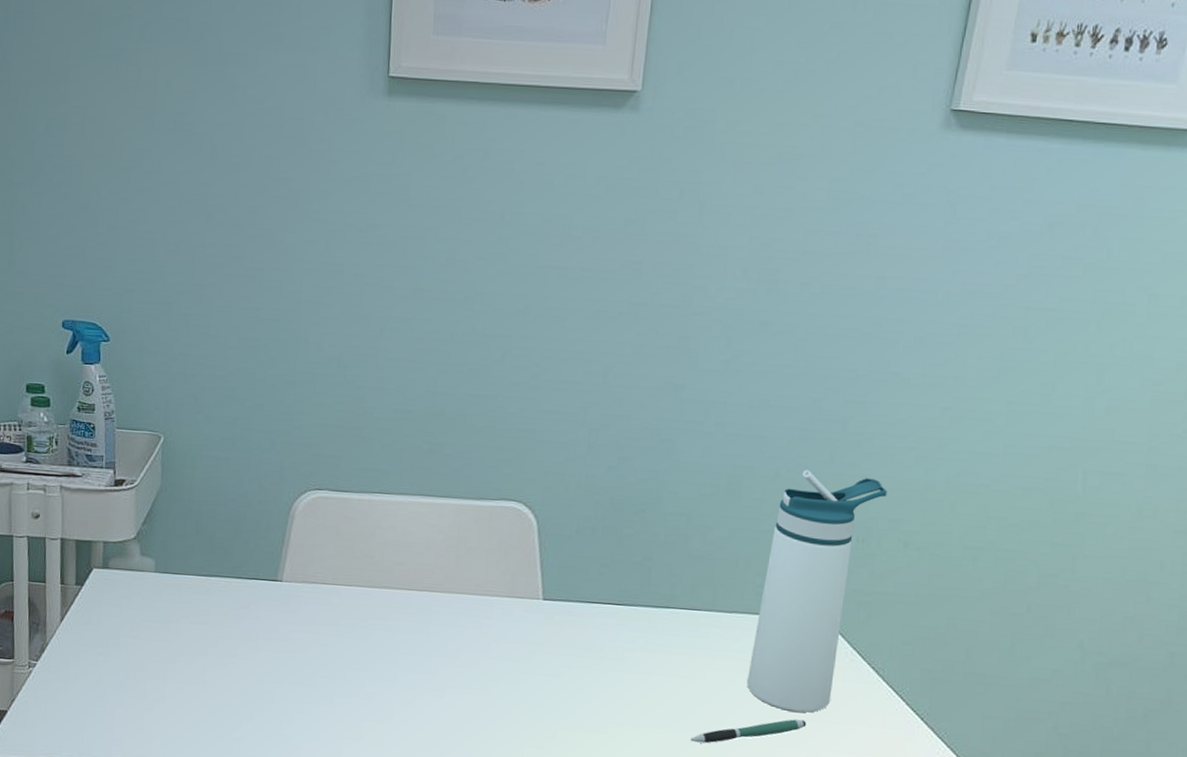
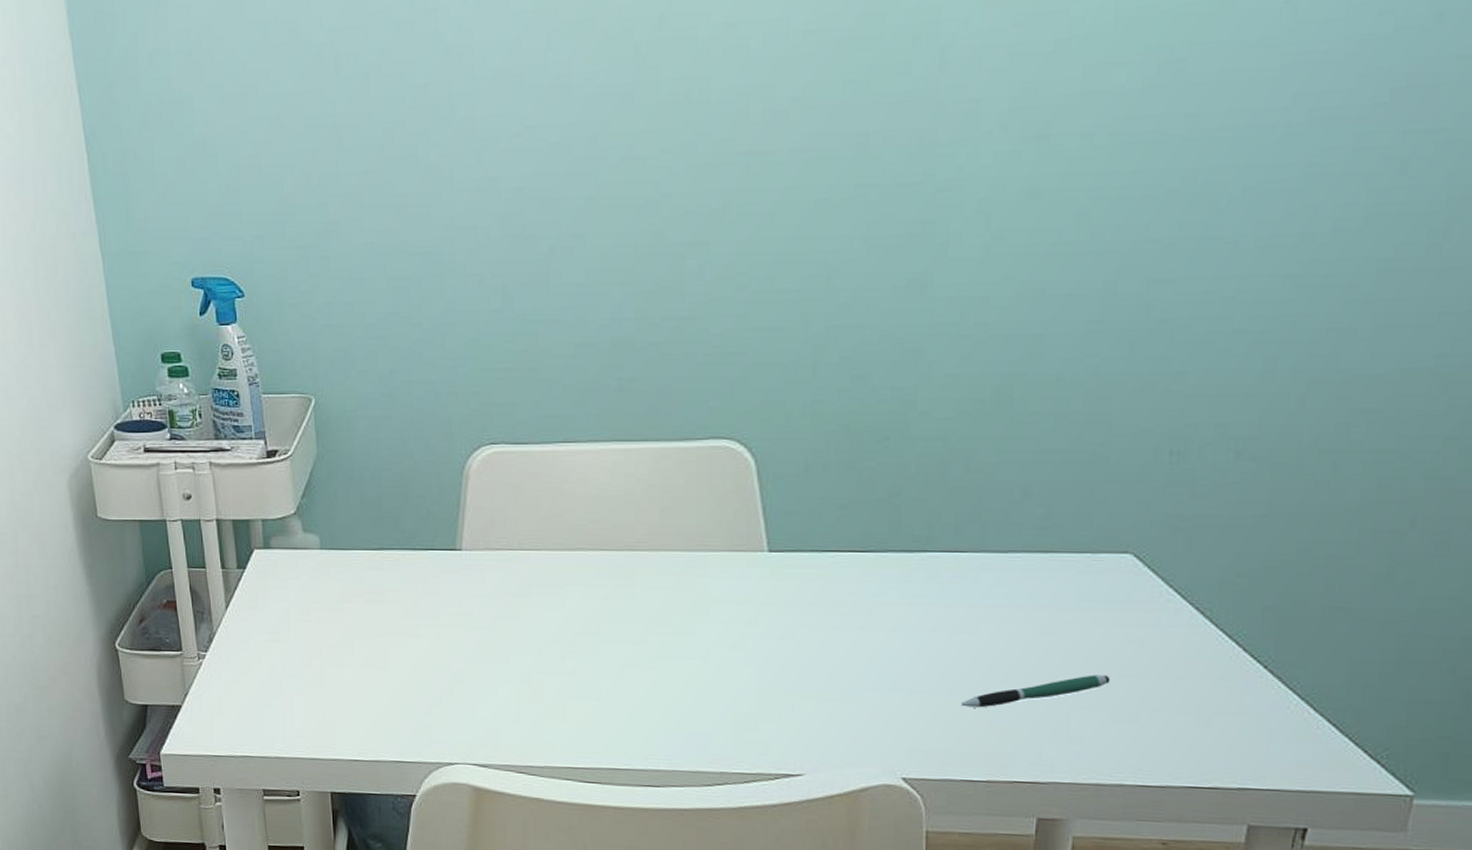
water bottle: present [747,470,887,713] -> none [1031,371,1210,667]

